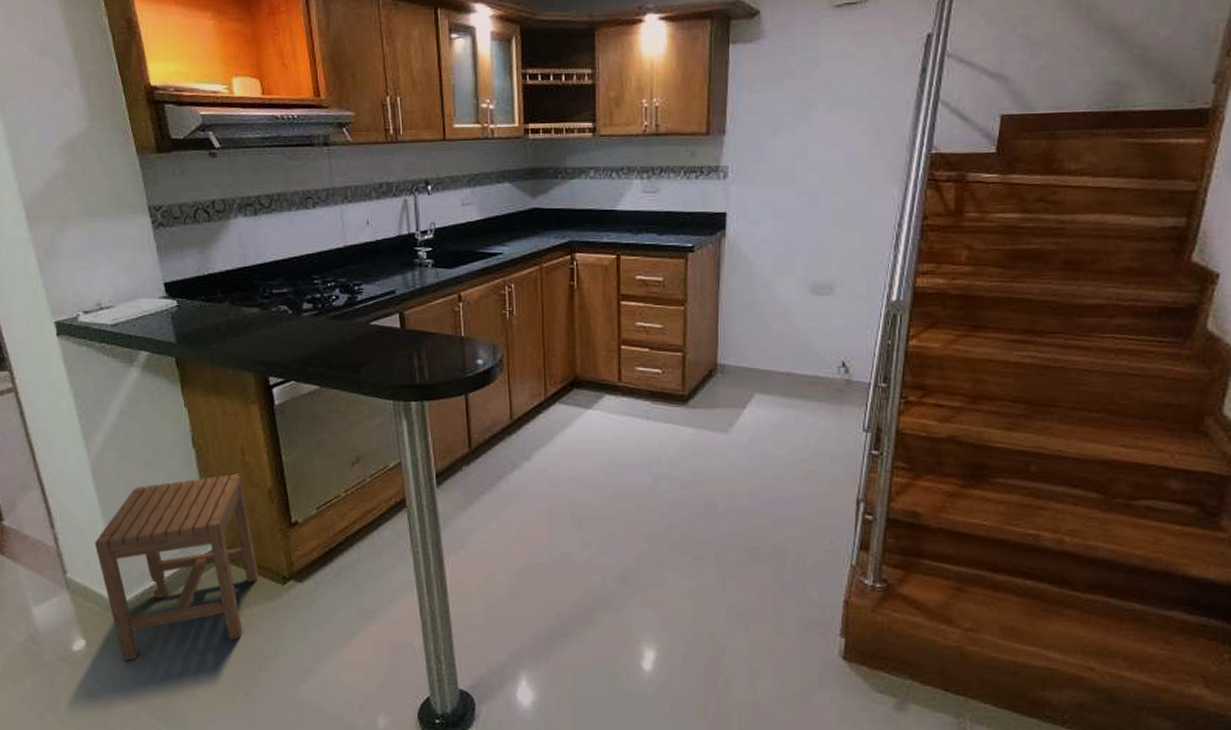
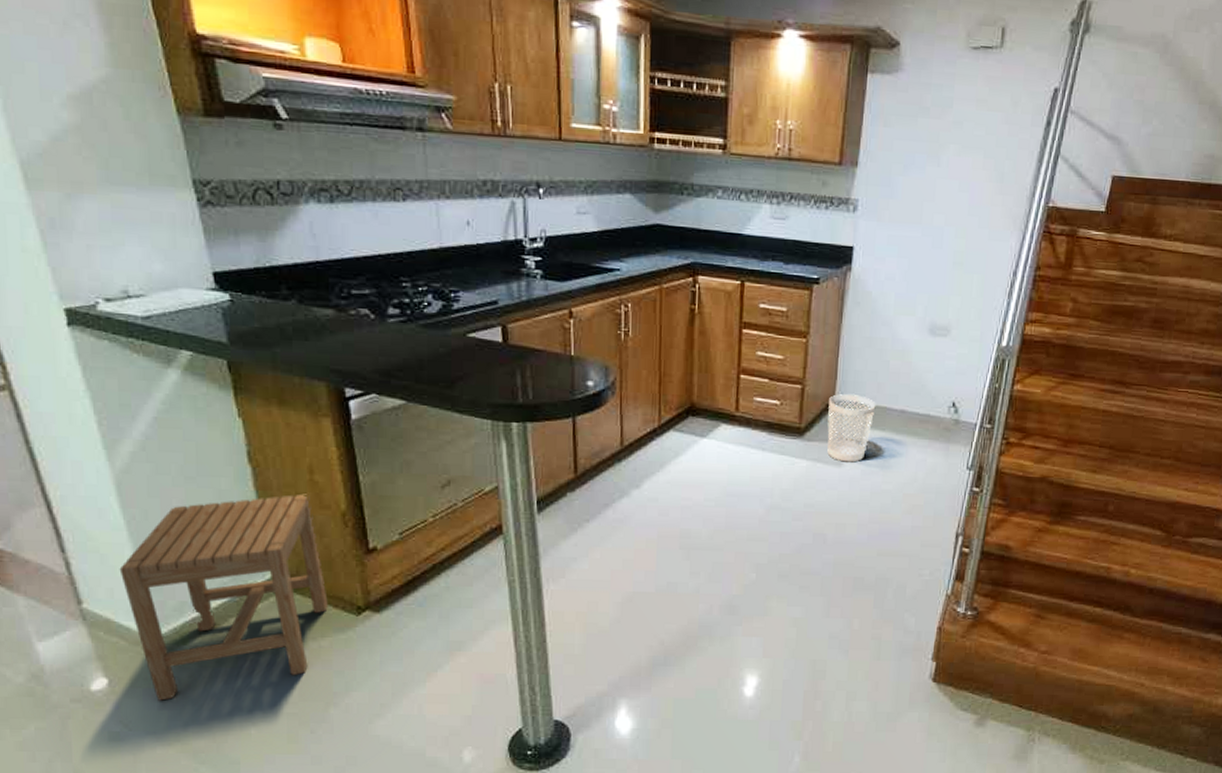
wastebasket: none [711,360,760,428] -> present [827,394,876,463]

